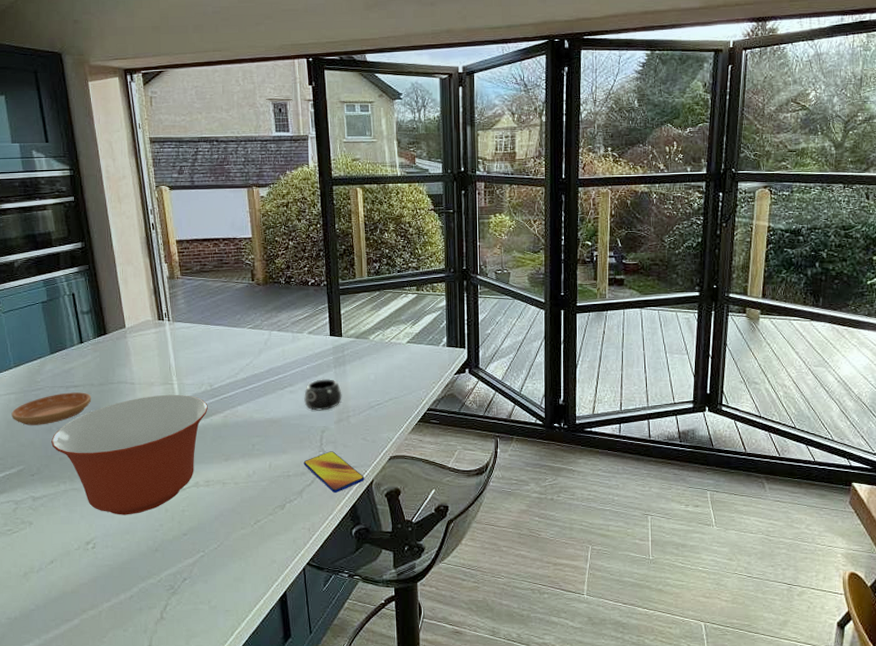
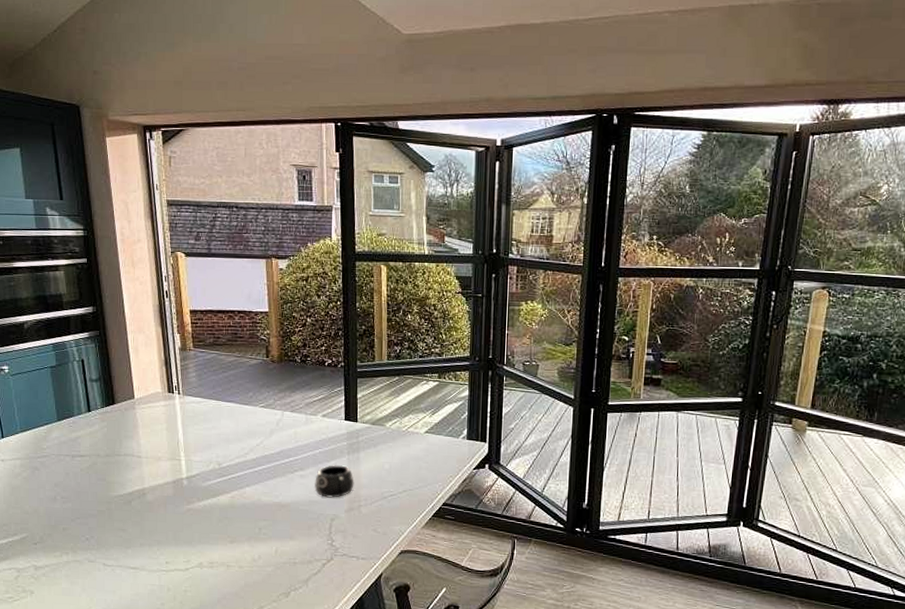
saucer: present [11,392,92,425] -> none [16,461,98,494]
mixing bowl: present [51,394,208,515] -> none [55,470,215,592]
smartphone: present [303,451,365,493] -> none [311,540,373,584]

